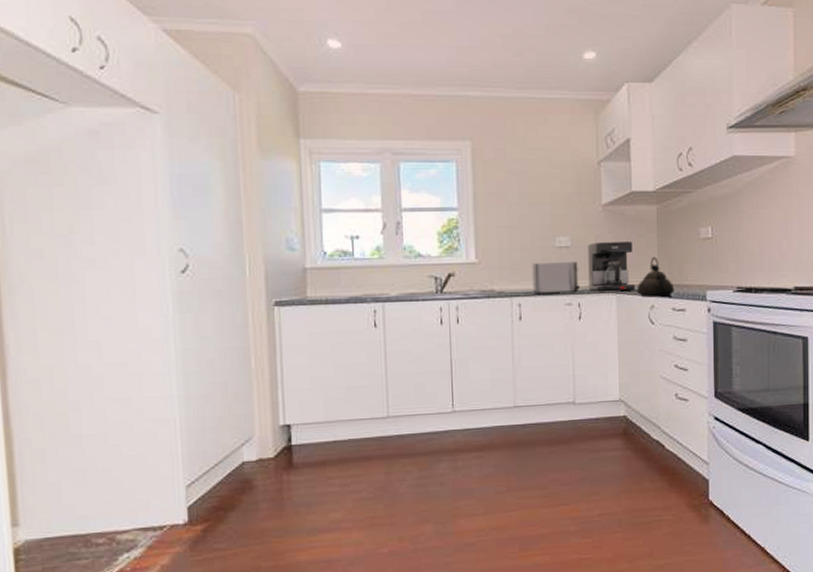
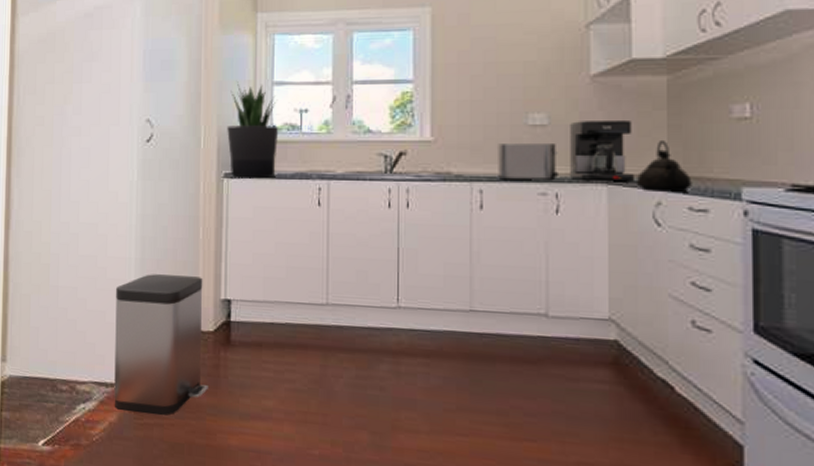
pedal bin: none [157,406,274,551] -> present [114,274,210,415]
planter: none [274,208,331,306] -> present [227,81,279,179]

